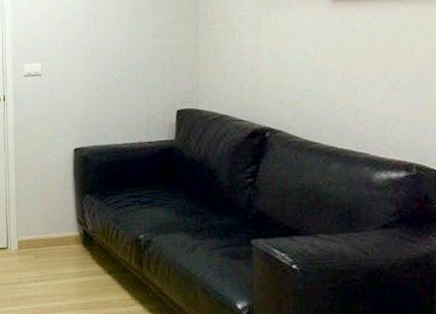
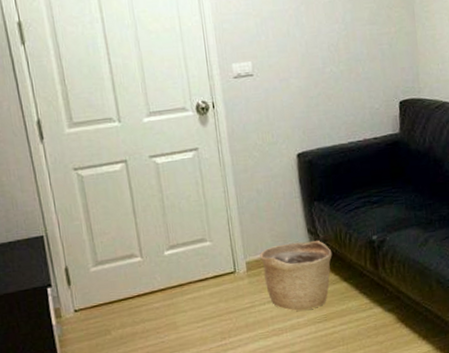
basket: none [31,229,99,295] -> present [260,240,333,311]

